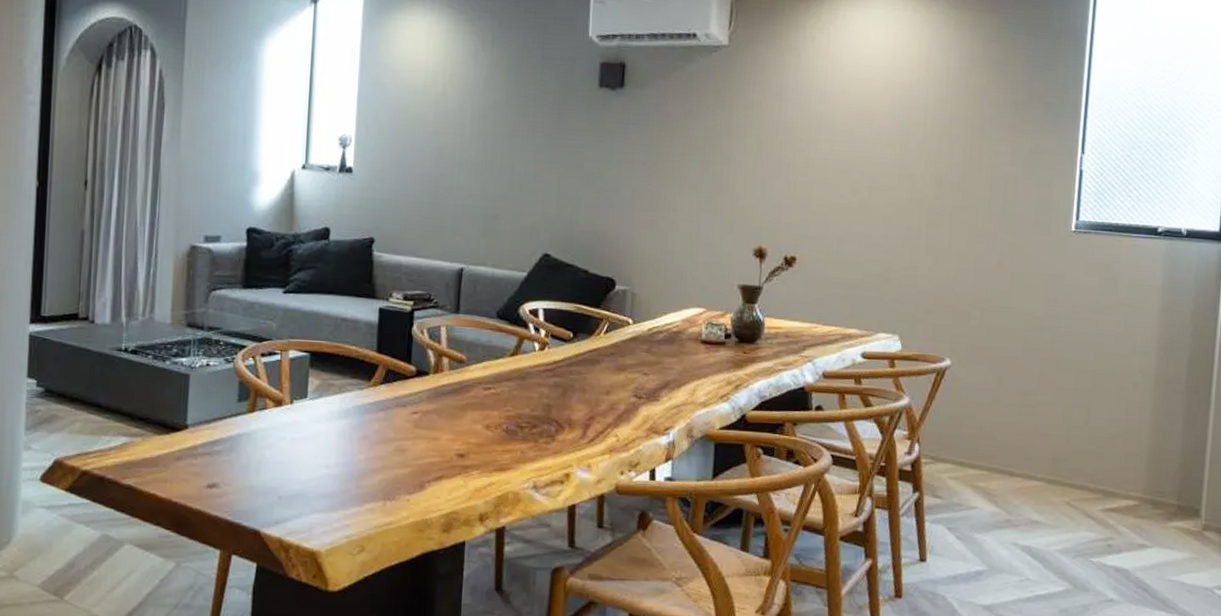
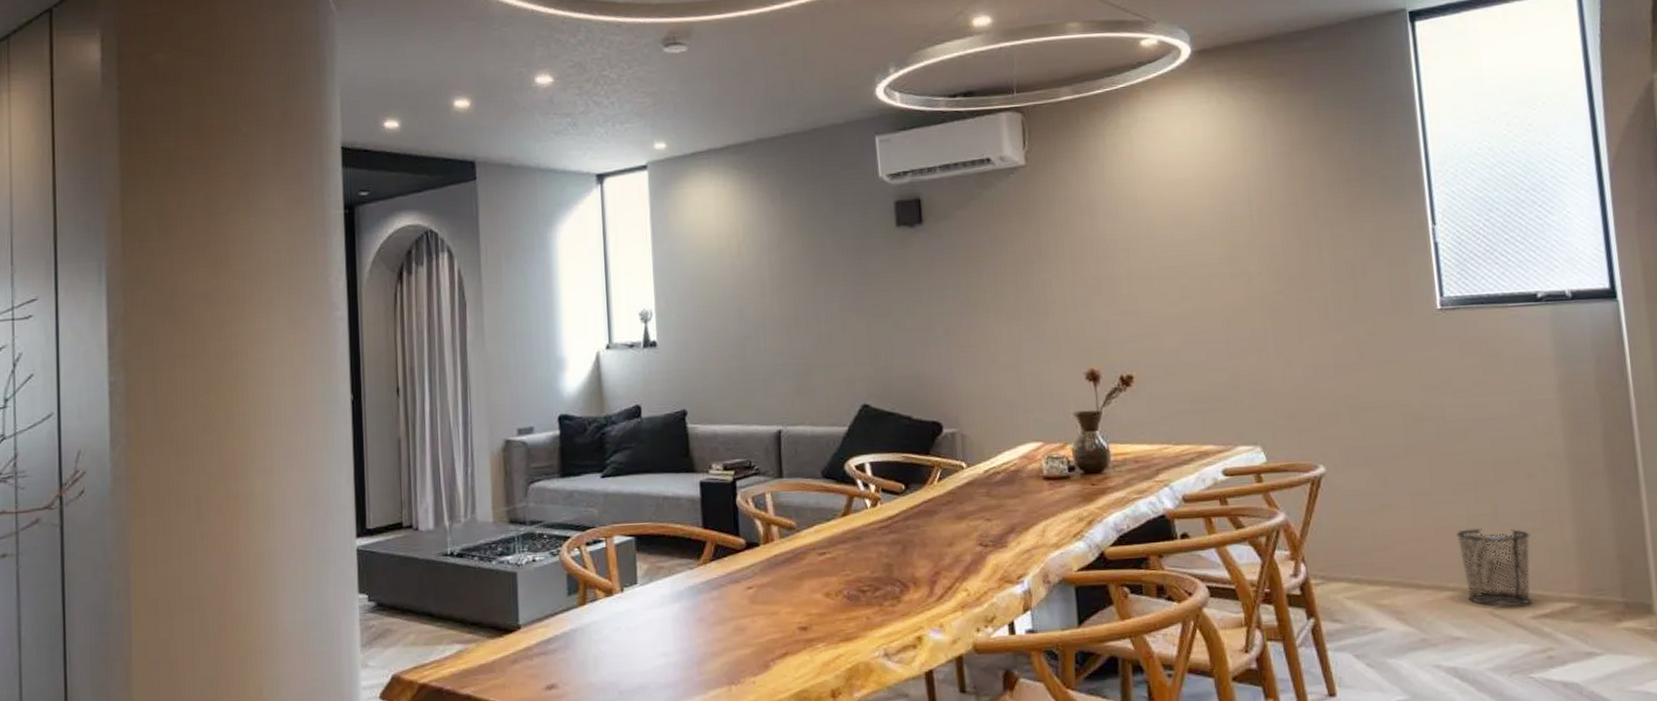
waste bin: none [1051,428,1113,500] -> present [1456,528,1532,607]

